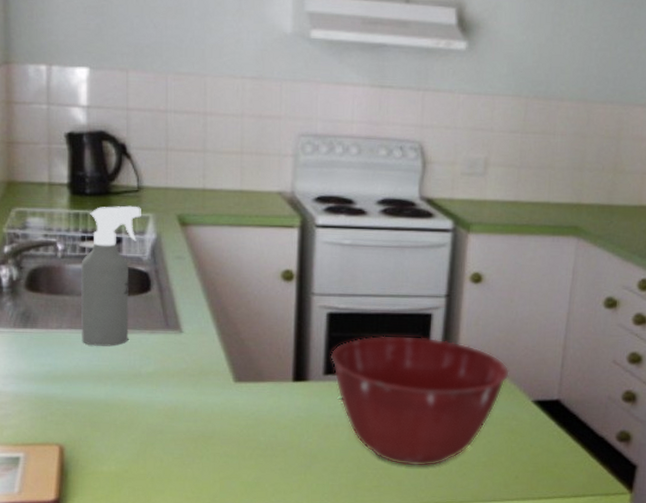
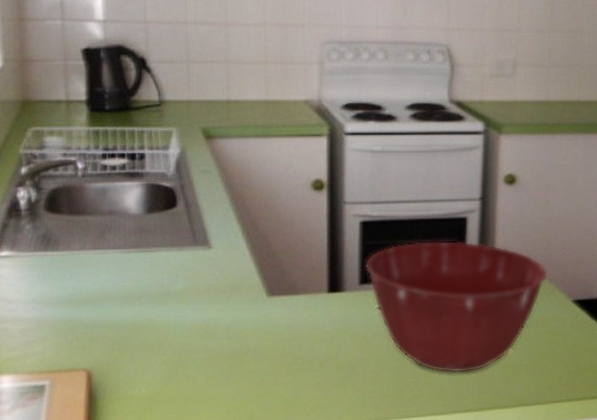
spray bottle: present [81,205,141,347] -> none [103,120,164,266]

